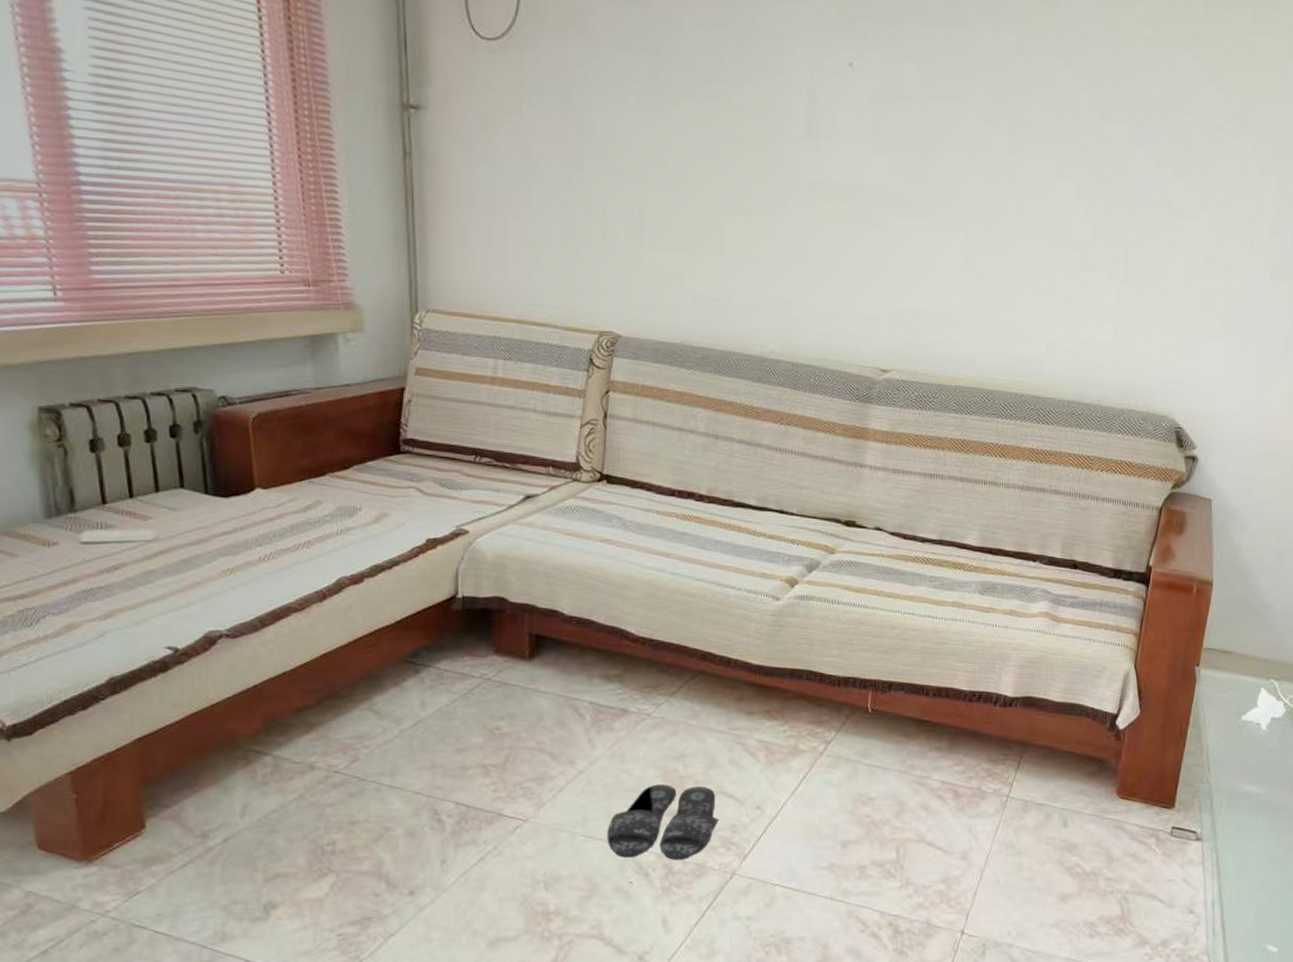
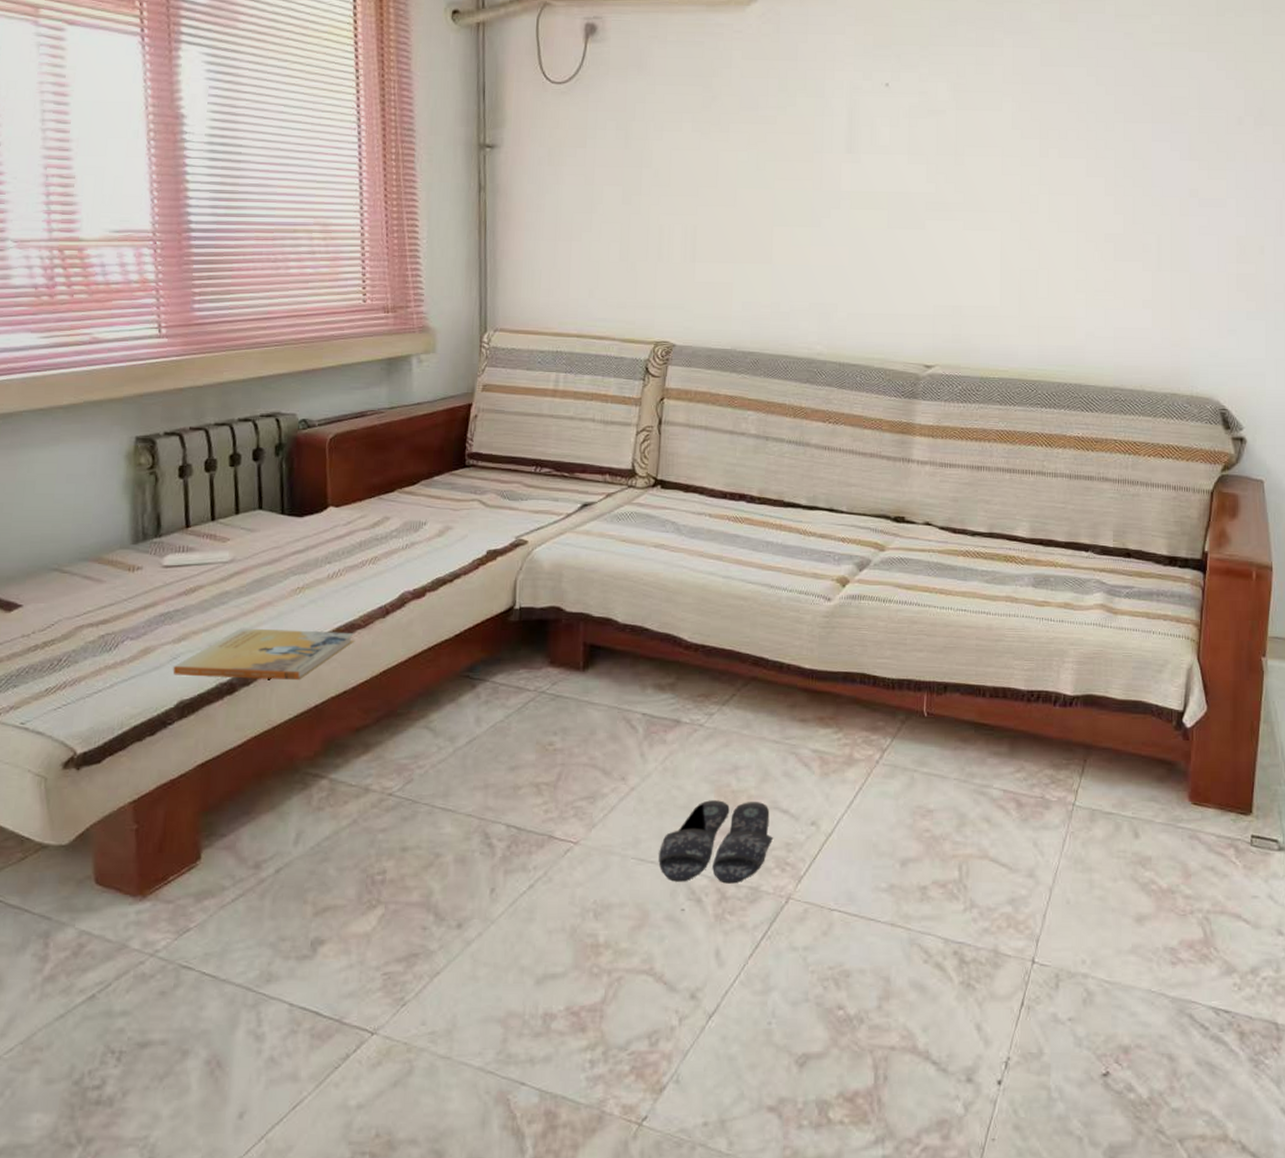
book: none [101,607,293,661] -> present [173,628,356,681]

